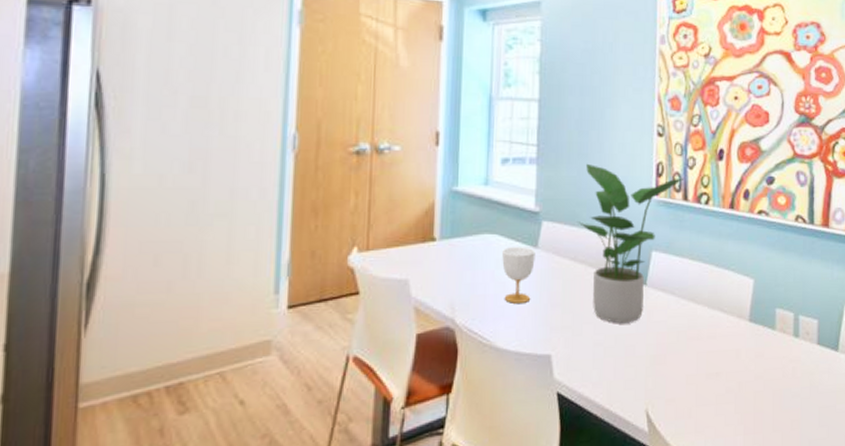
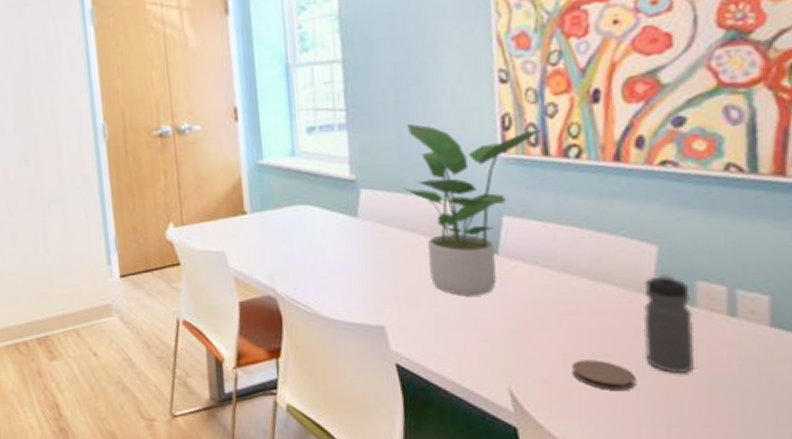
cup: present [502,247,535,303] -> none [318,217,356,274]
coaster: none [692,378,735,406] -> present [571,359,636,390]
water bottle: none [742,303,774,387] -> present [643,274,695,374]

